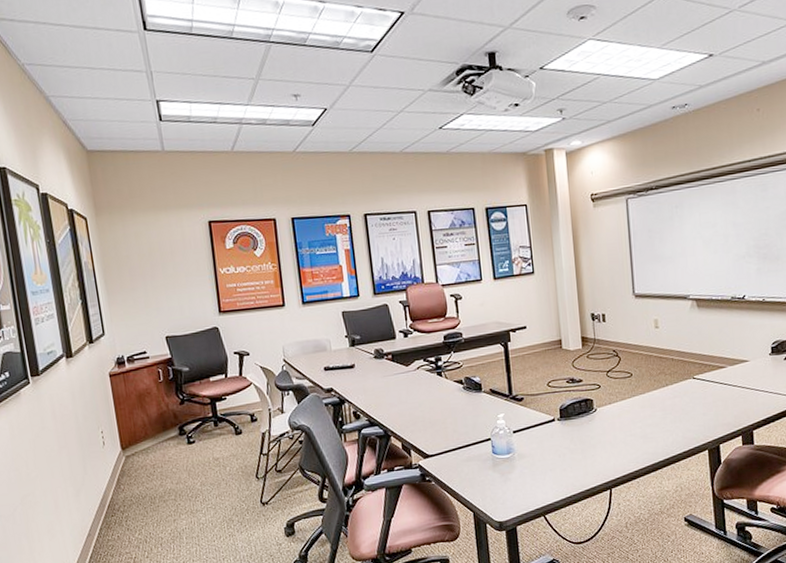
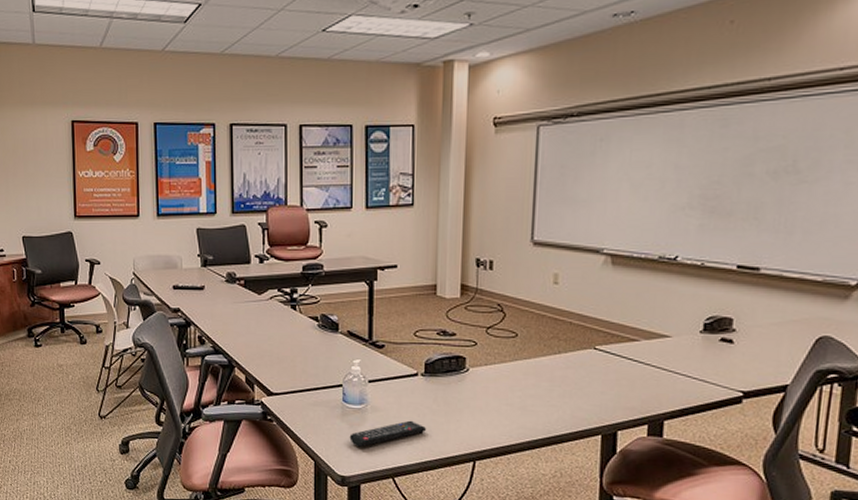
remote control: none [502,461,568,493] -> present [349,420,427,447]

